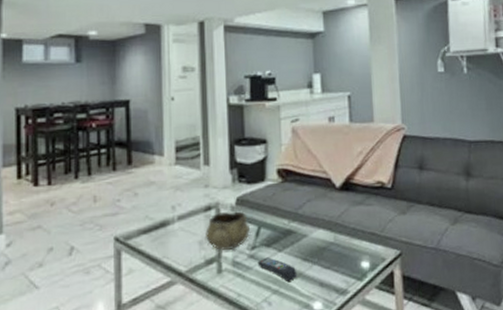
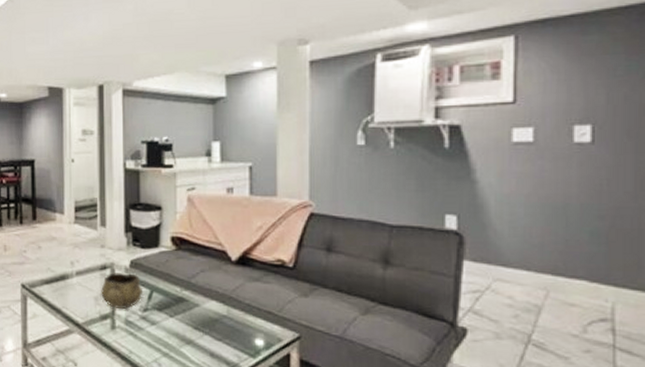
remote control: present [257,257,296,281] -> none [149,321,187,347]

